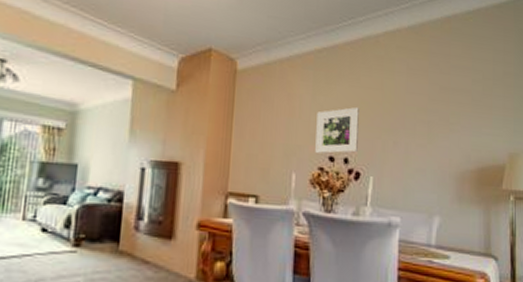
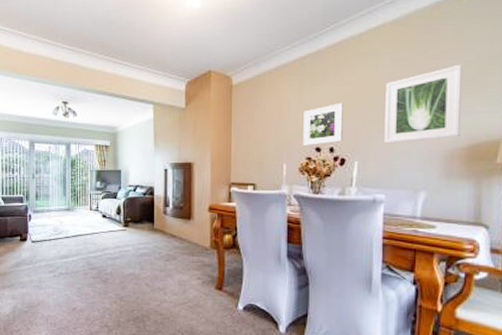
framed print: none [400,82,470,159] -> present [384,64,462,144]

